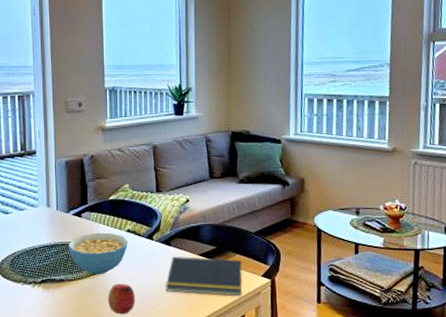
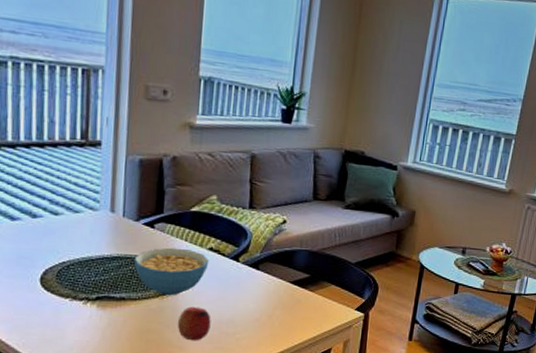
notepad: present [165,257,243,297] -> none [247,282,337,329]

